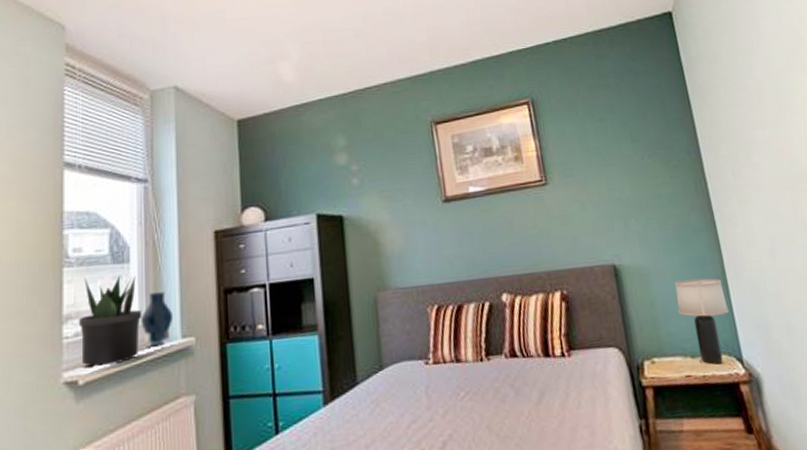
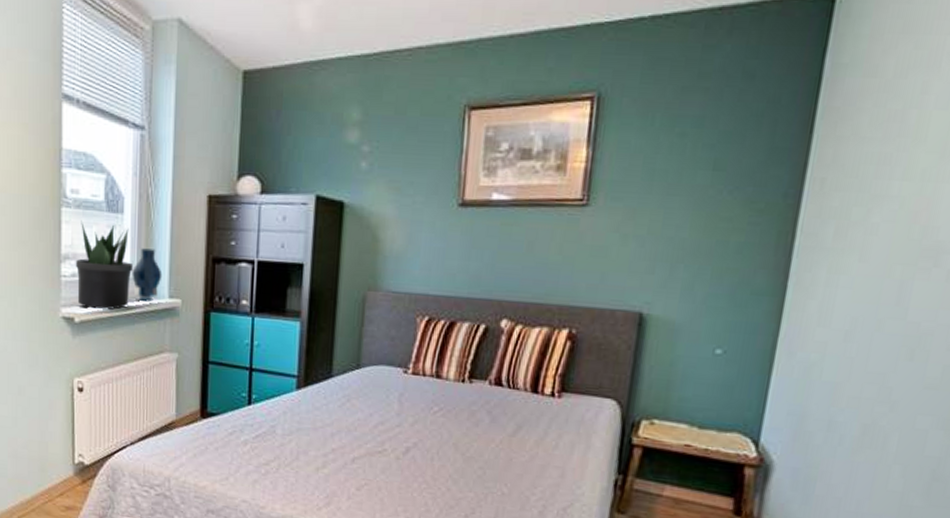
table lamp: present [675,278,730,365] -> none [700,345,768,442]

